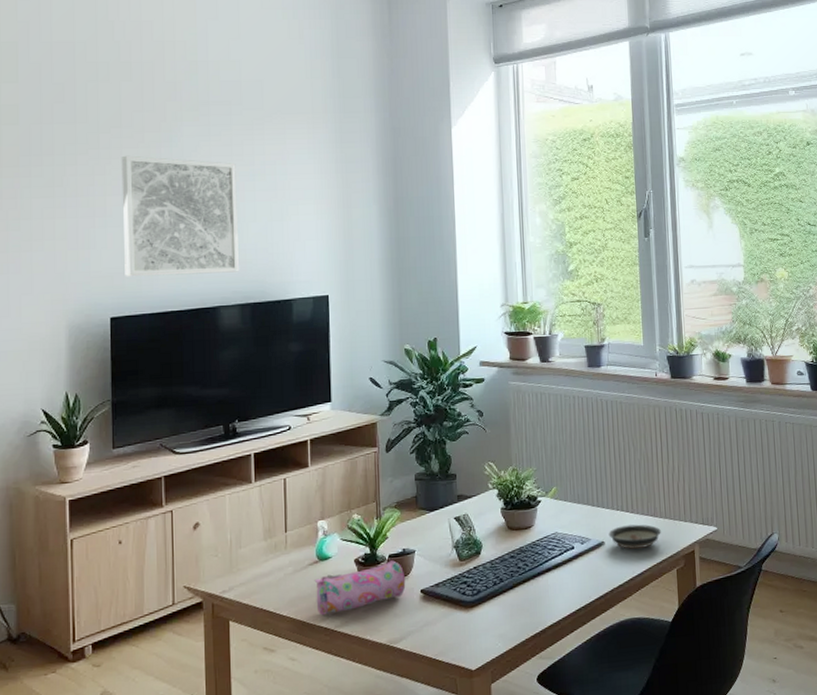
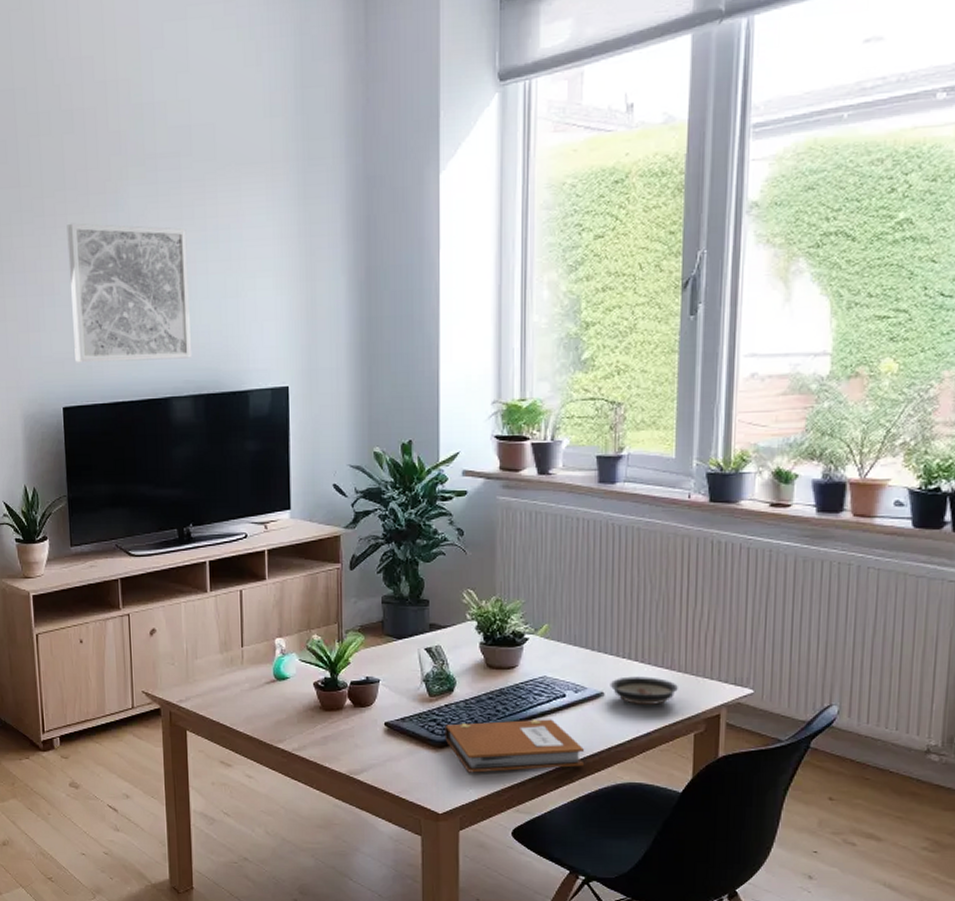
pencil case: present [314,560,406,616] -> none [271,688,369,737]
notebook: none [474,570,593,628] -> present [445,719,585,773]

